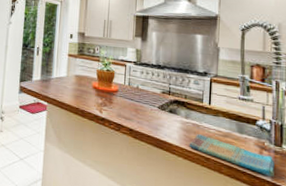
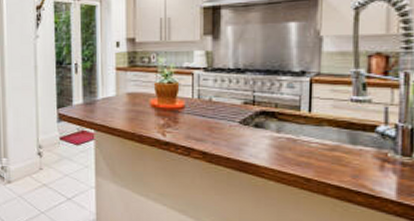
dish towel: present [189,134,275,177] -> none [283,150,401,194]

